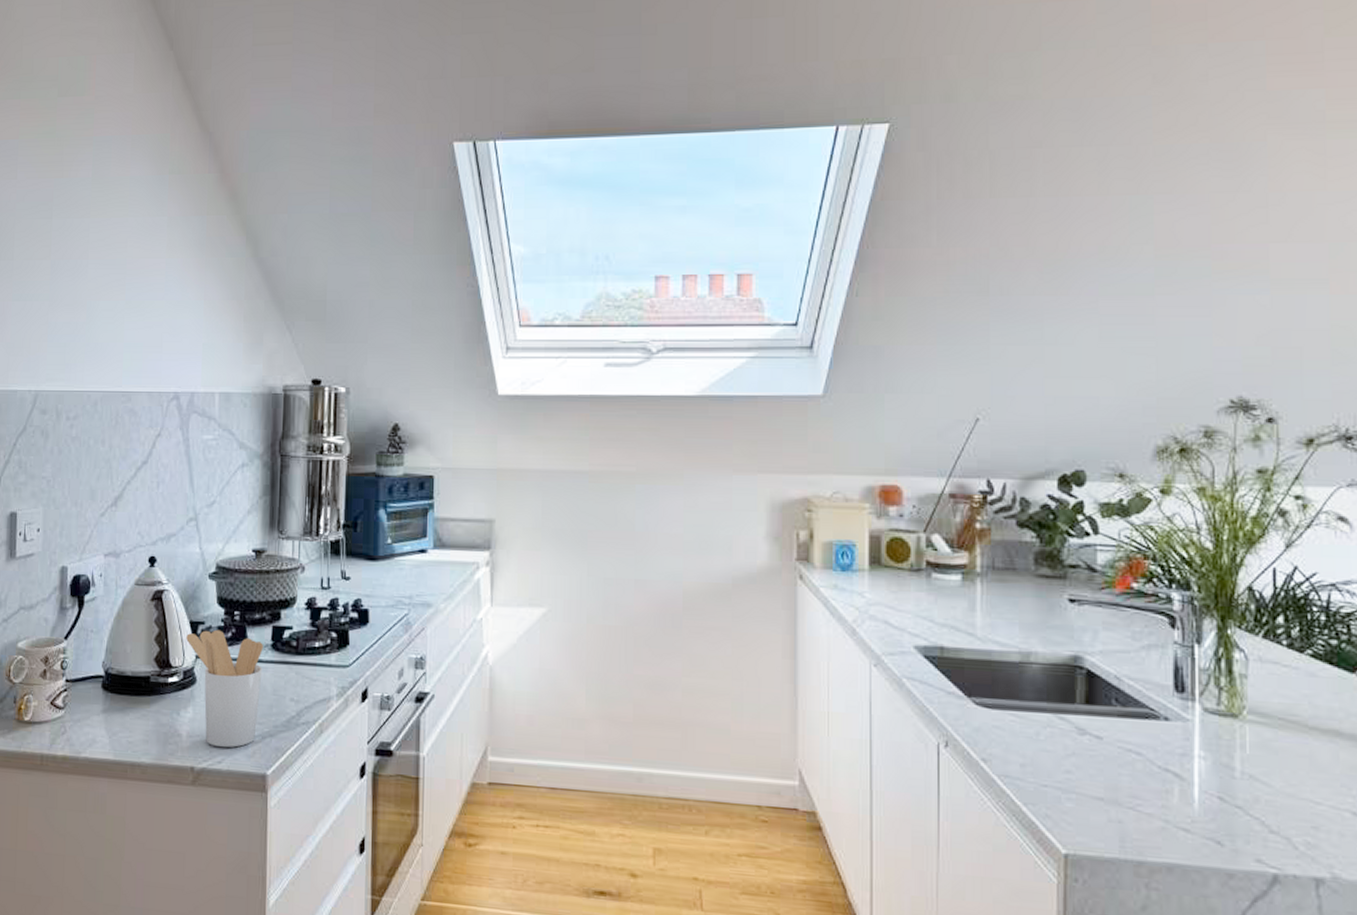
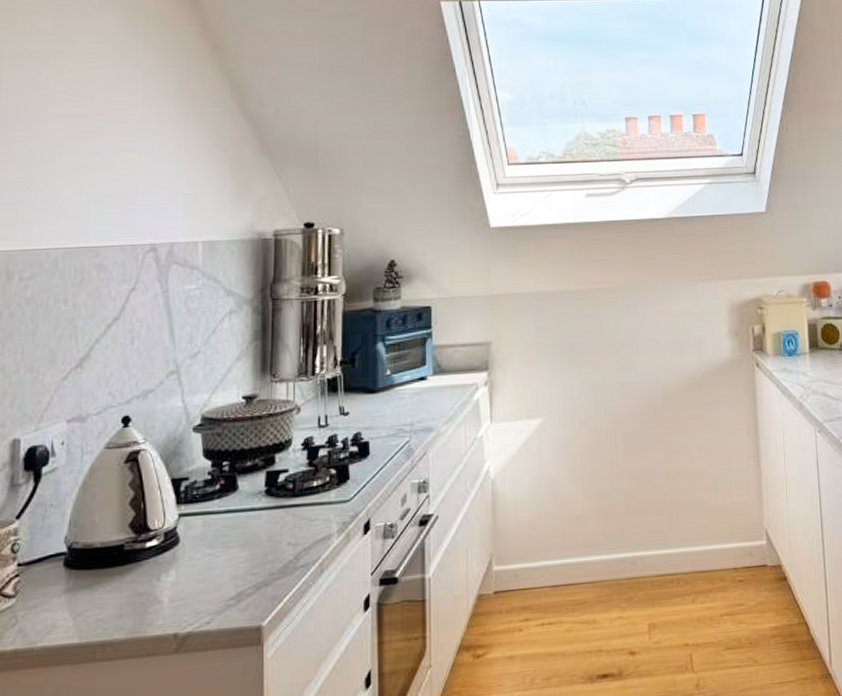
utensil holder: present [186,629,263,748] -> none [167,483,256,607]

